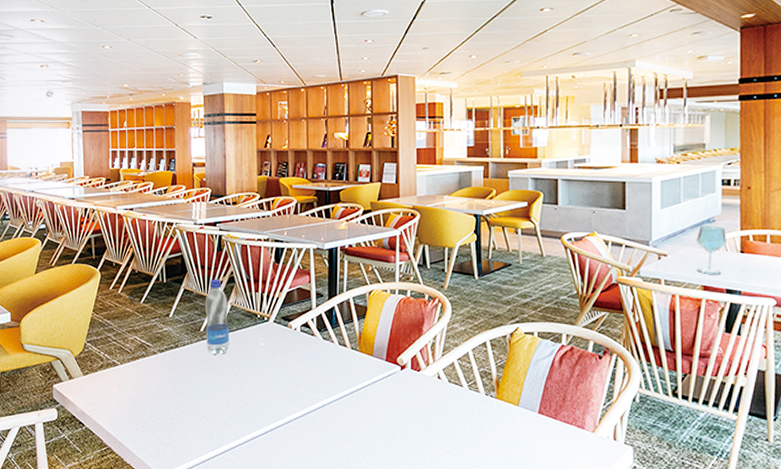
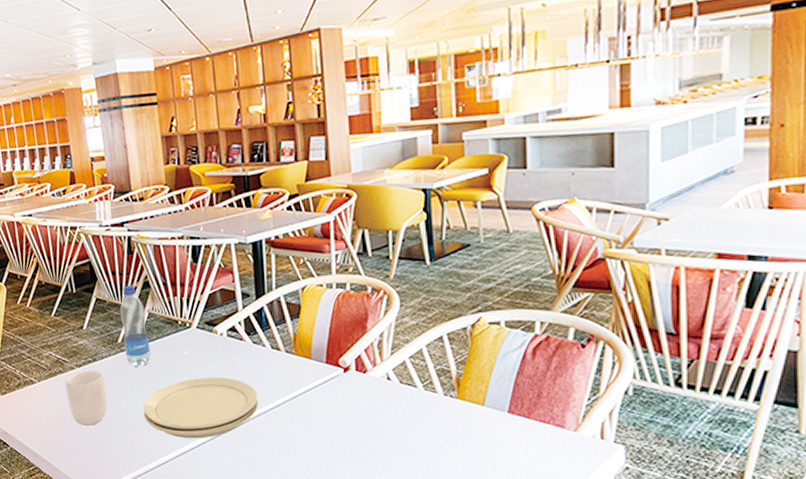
cup: none [147,356,185,409] -> present [65,370,107,426]
plate: none [217,368,324,426] -> present [143,377,259,439]
wine glass: present [696,226,728,275] -> none [708,177,751,240]

